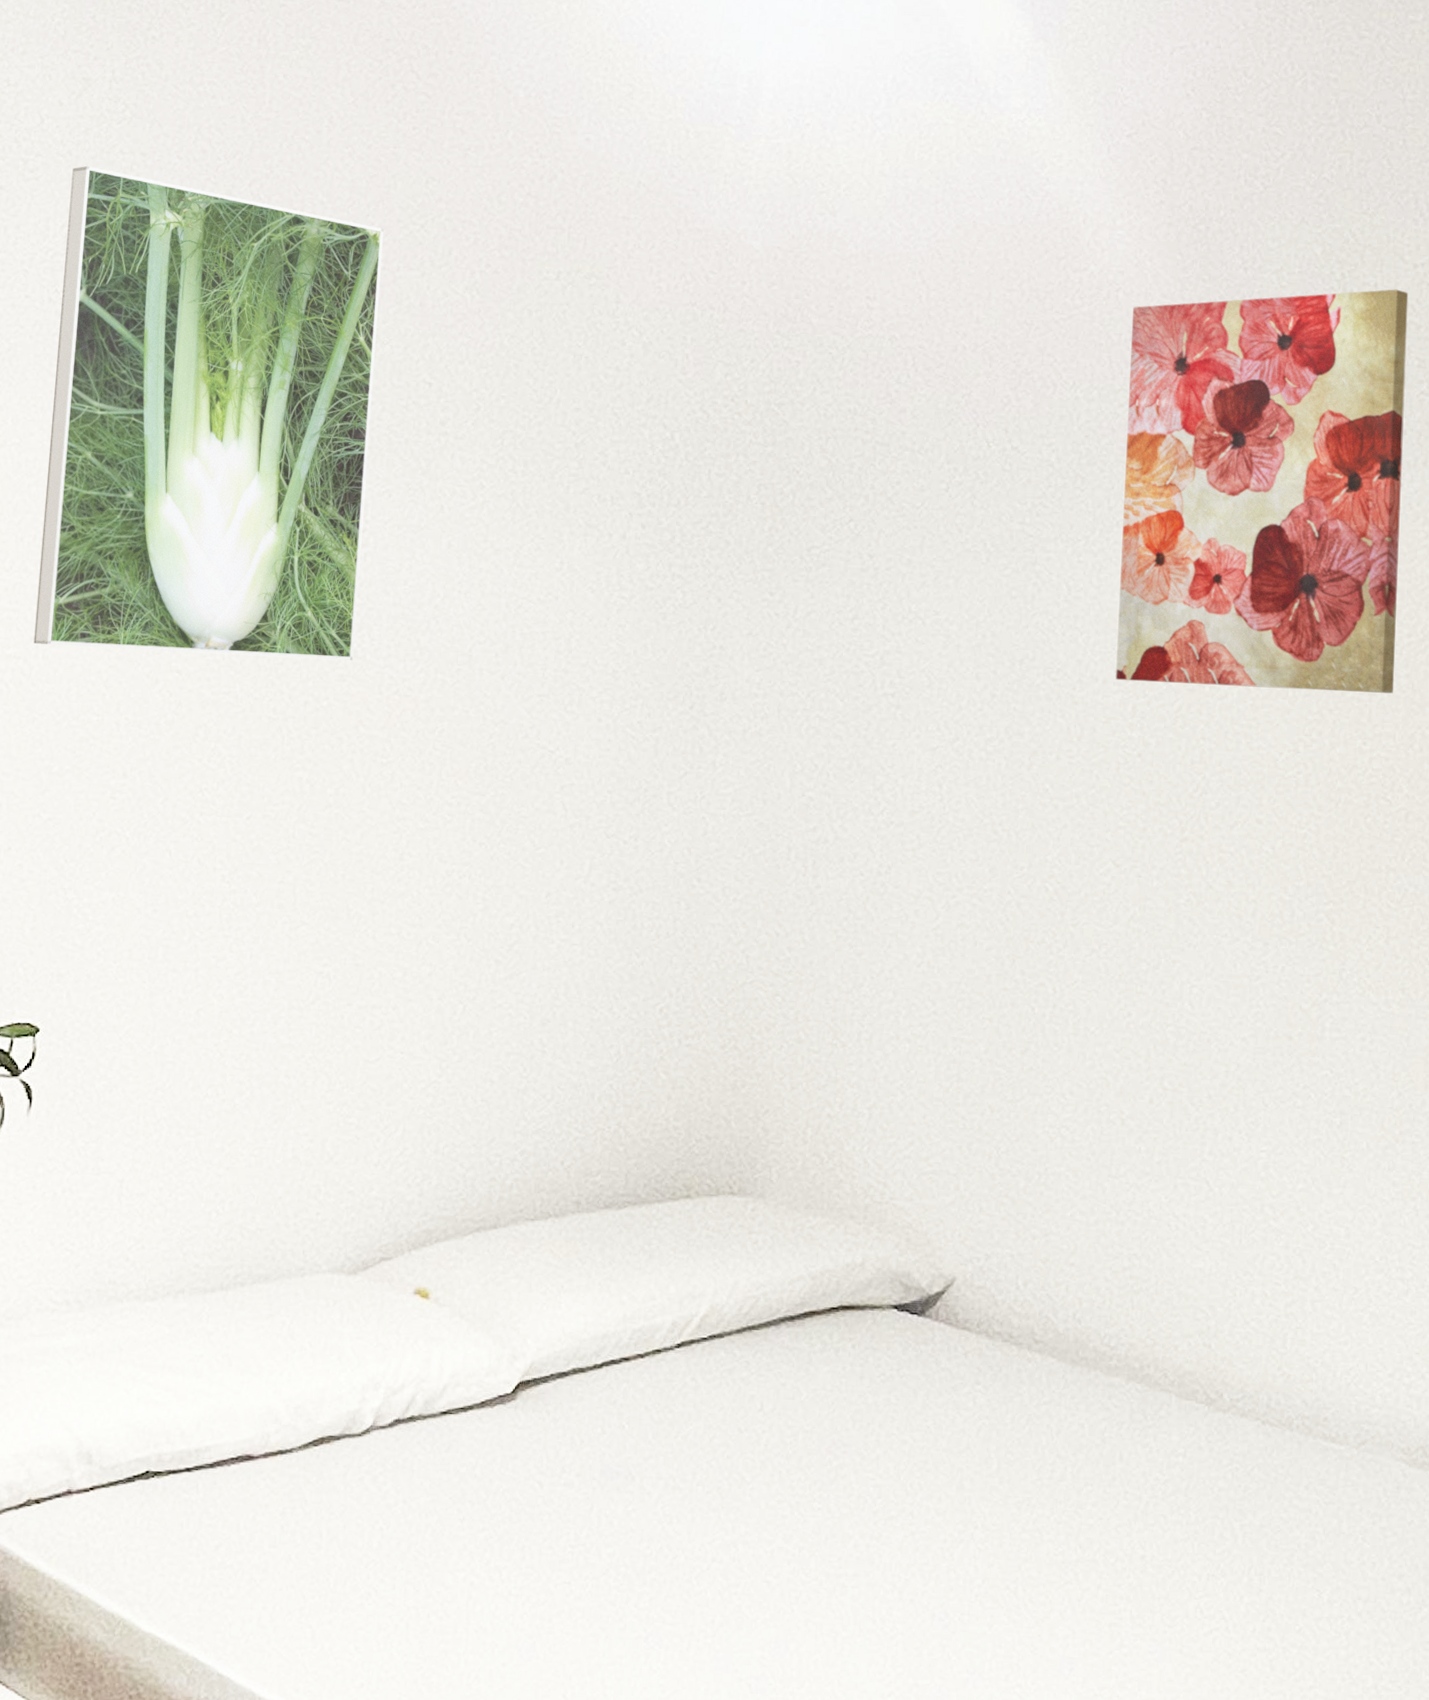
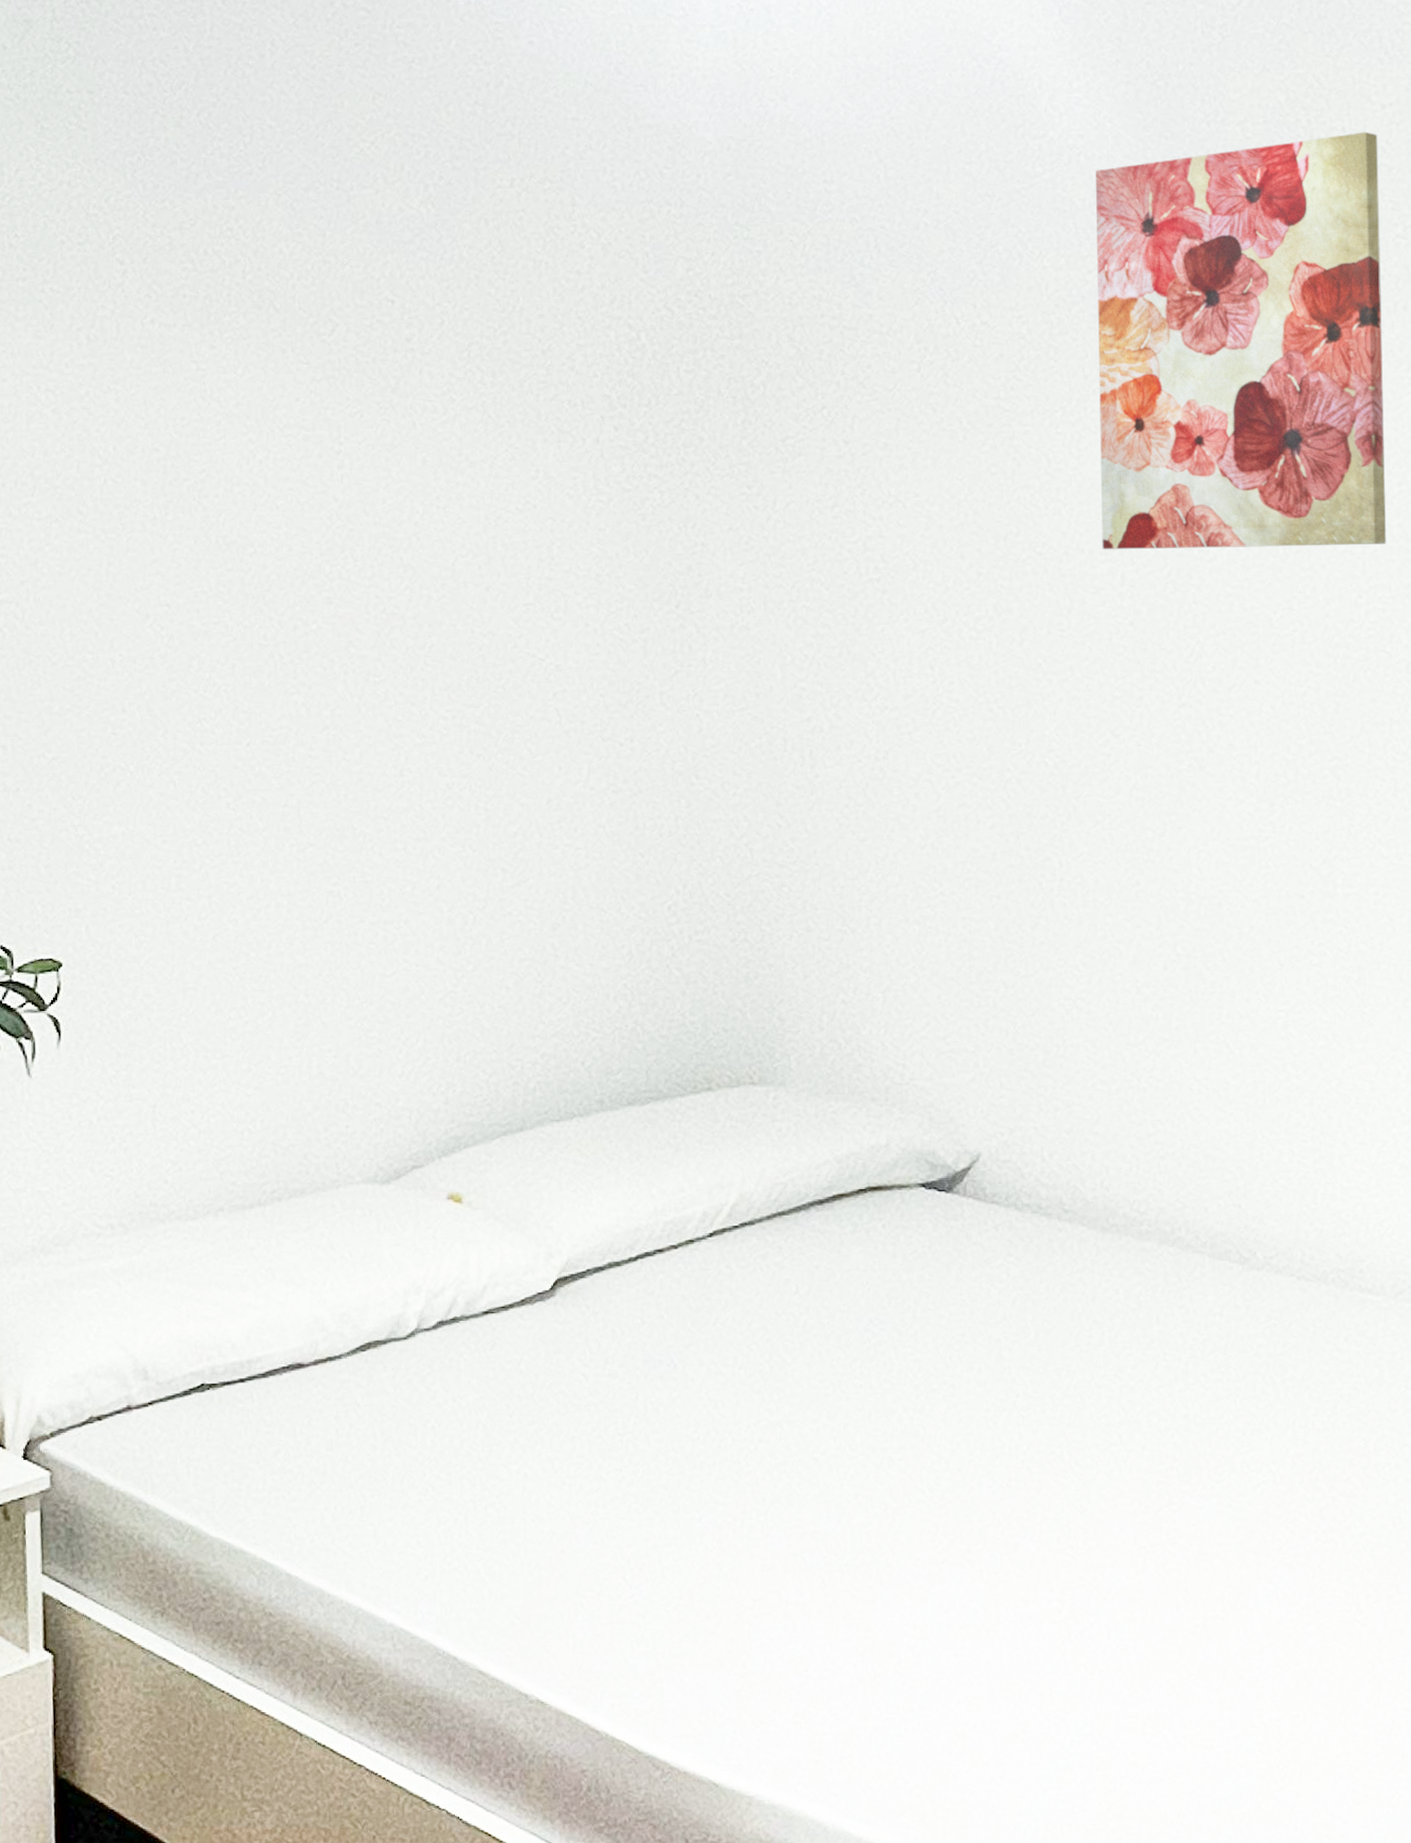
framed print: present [33,166,384,661] -> none [22,108,338,587]

